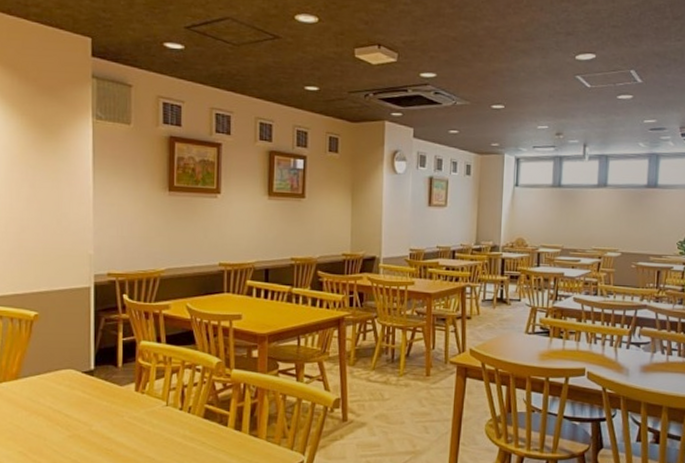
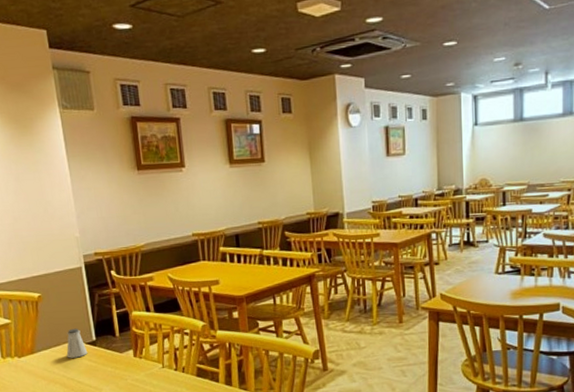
saltshaker: none [57,354,83,388] -> present [66,328,88,358]

